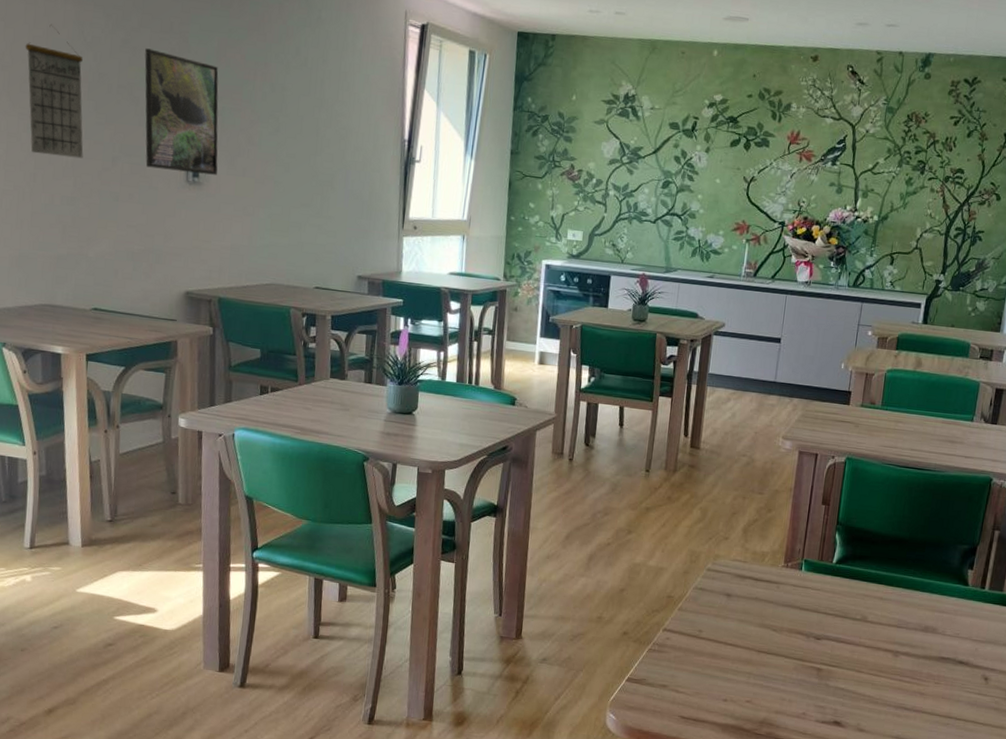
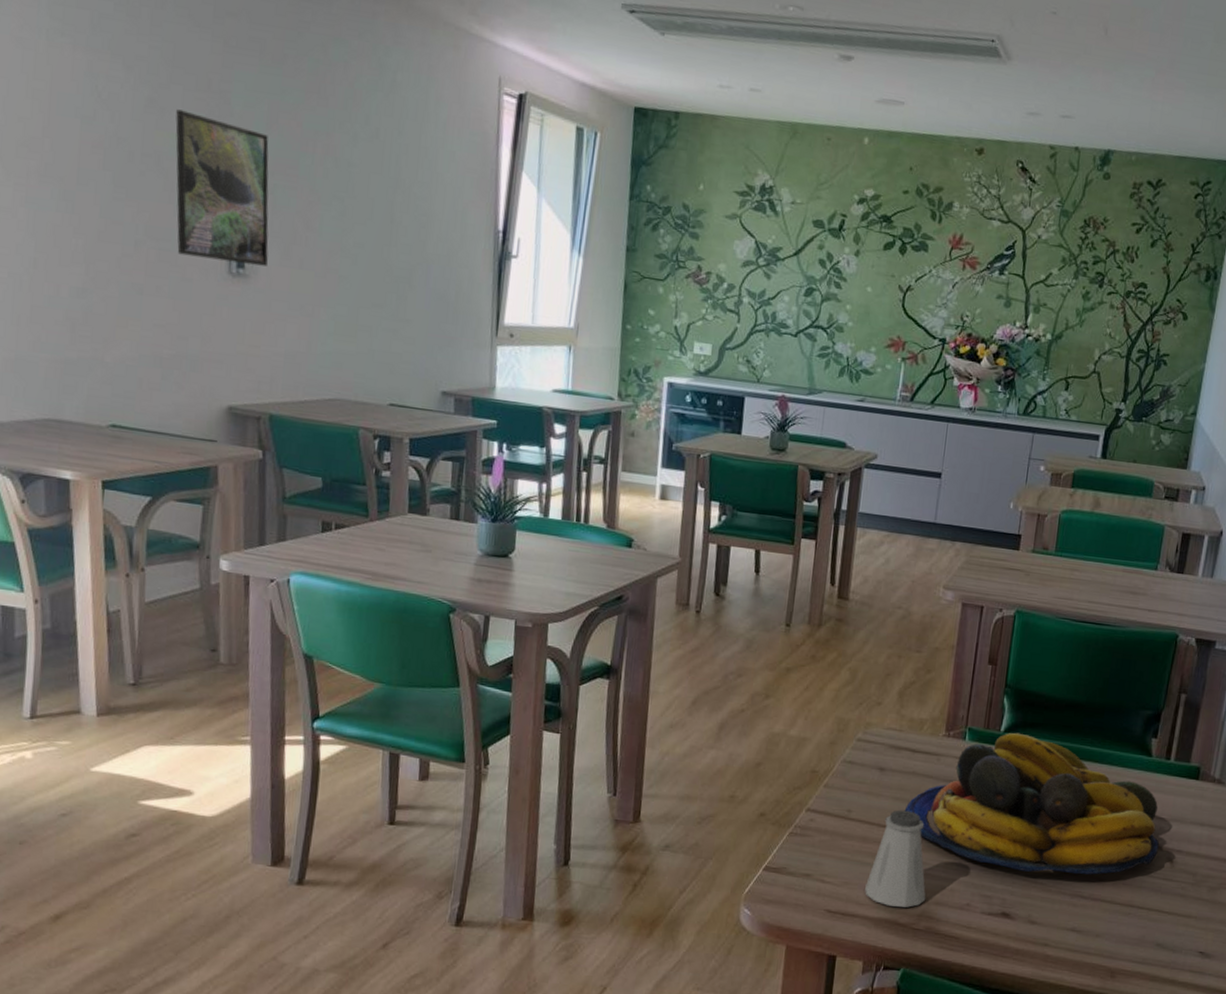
calendar: present [25,23,84,159] -> none [22,74,98,242]
saltshaker: none [714,630,767,715] -> present [865,809,926,908]
fruit bowl: none [749,564,975,690] -> present [905,732,1159,875]

